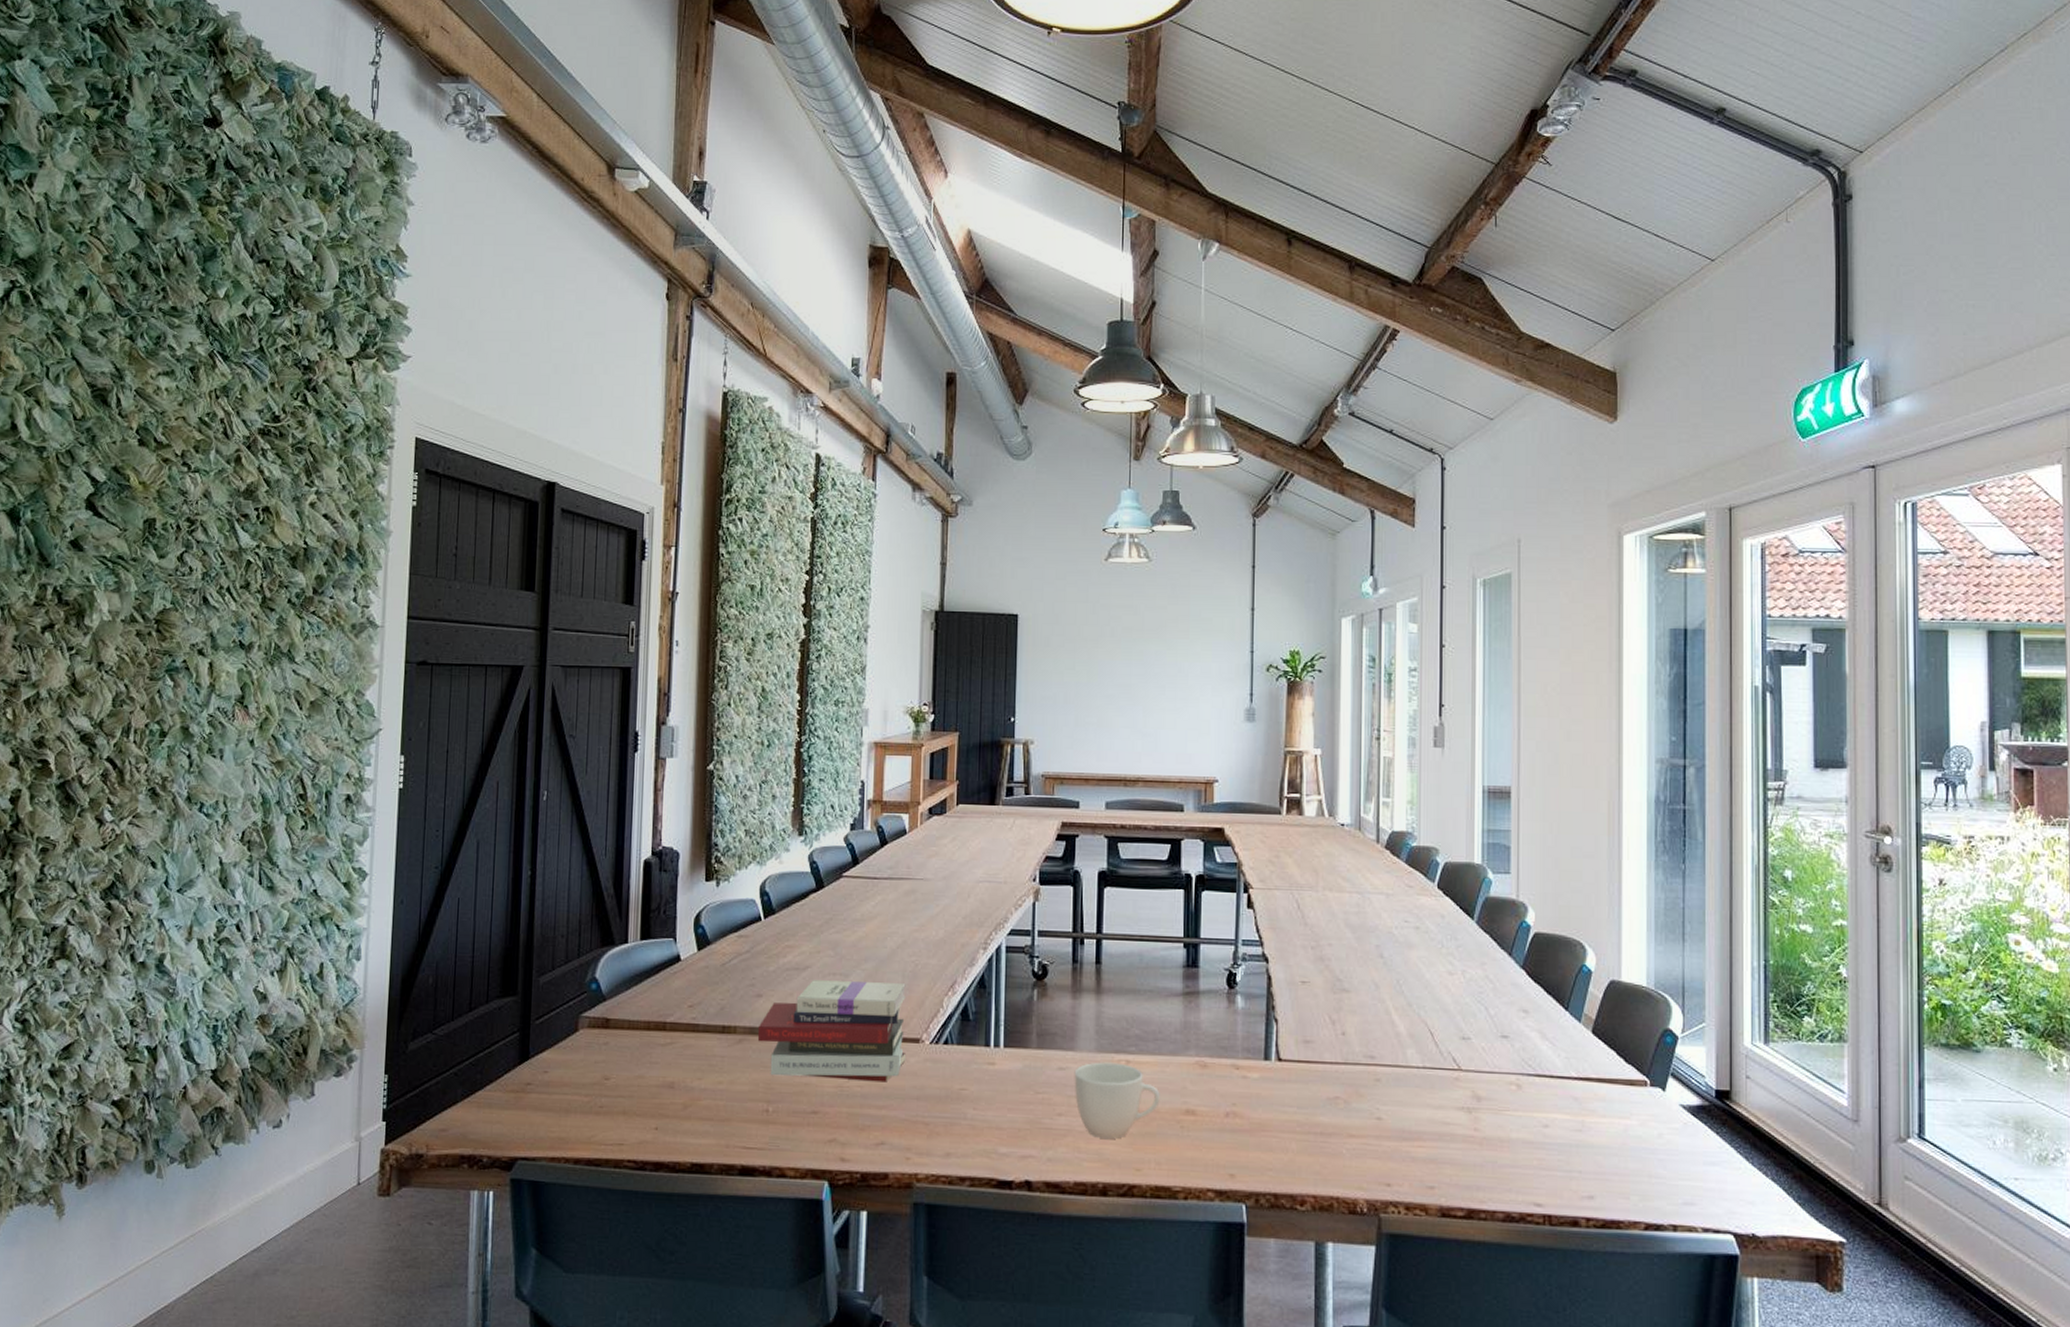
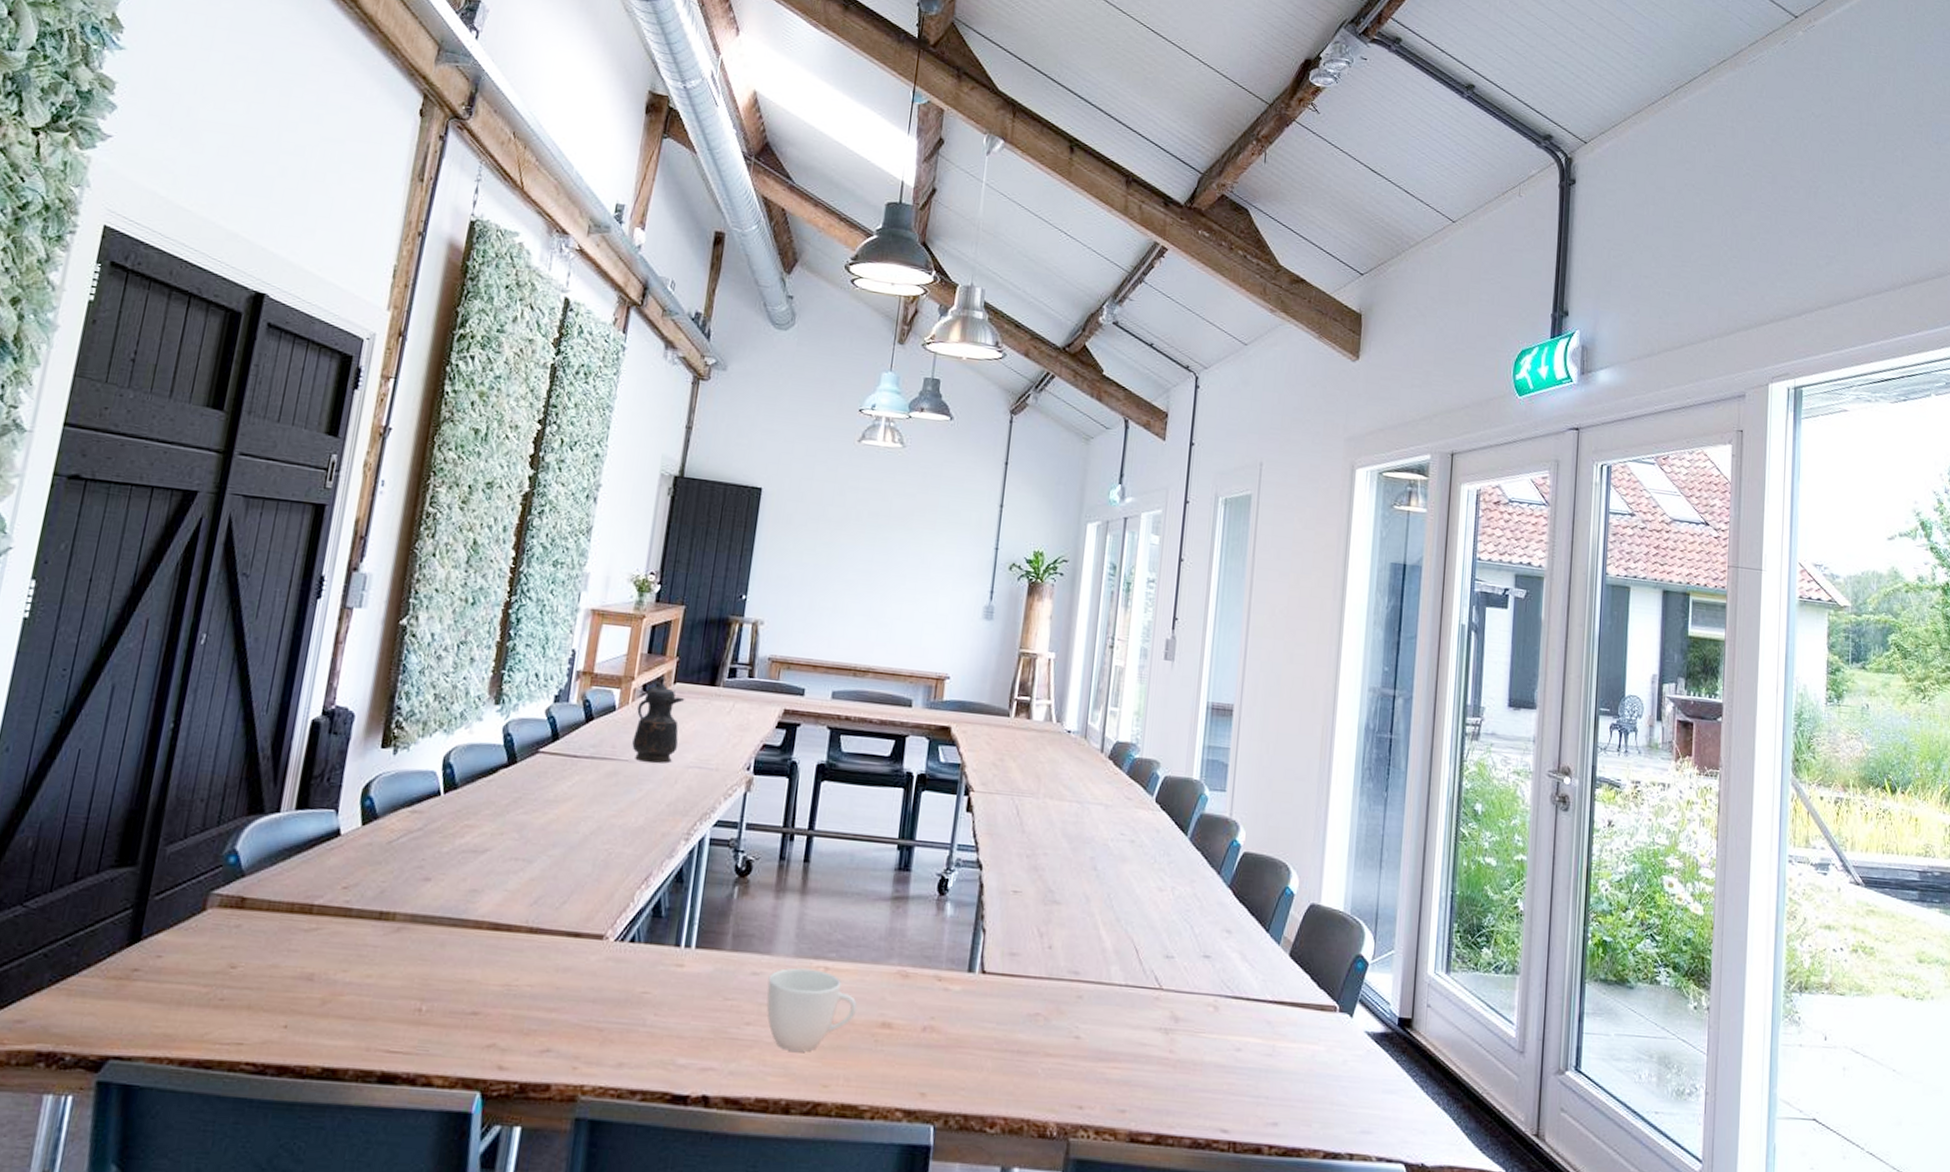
books: present [757,980,907,1083] -> none [418,864,596,982]
coffeepot: none [925,798,969,881] -> present [632,675,685,764]

